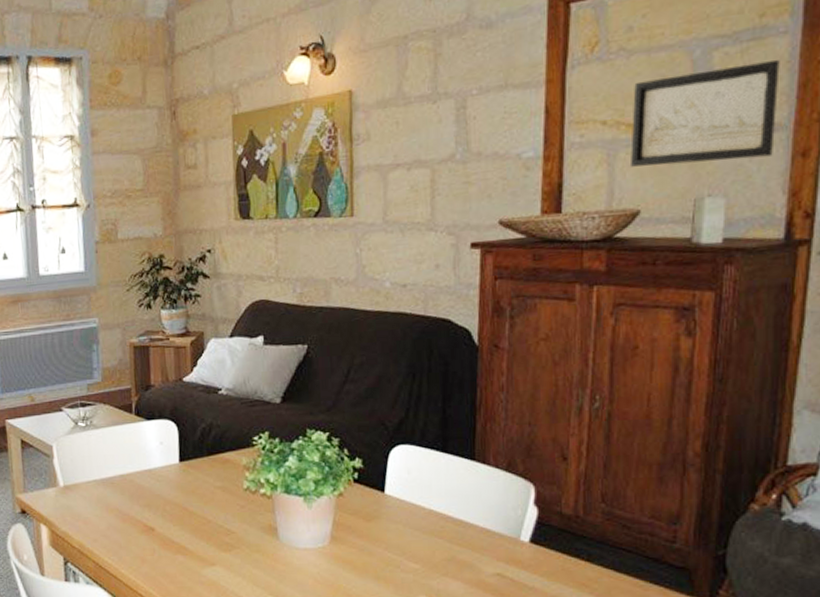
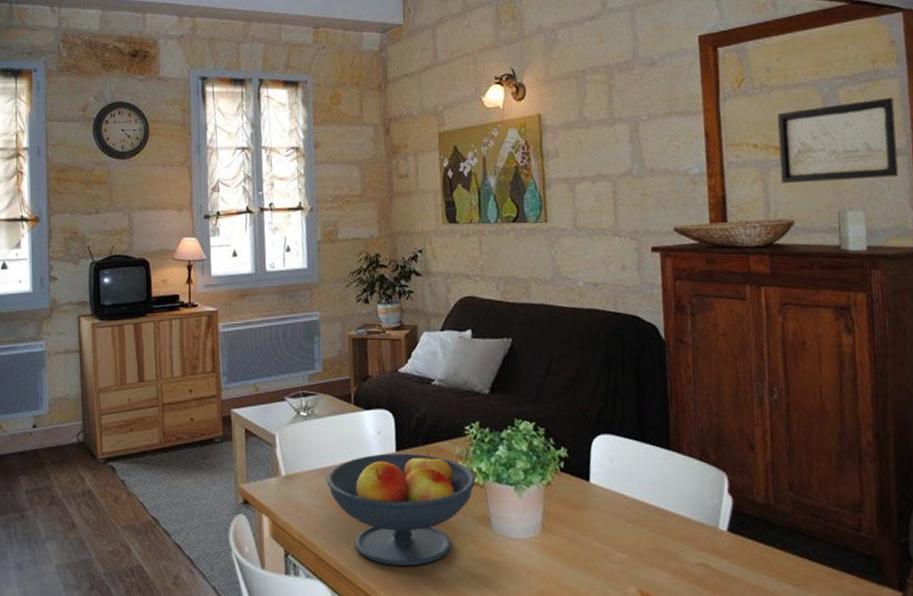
fruit bowl: none [106,460,264,575] -> present [326,450,476,567]

